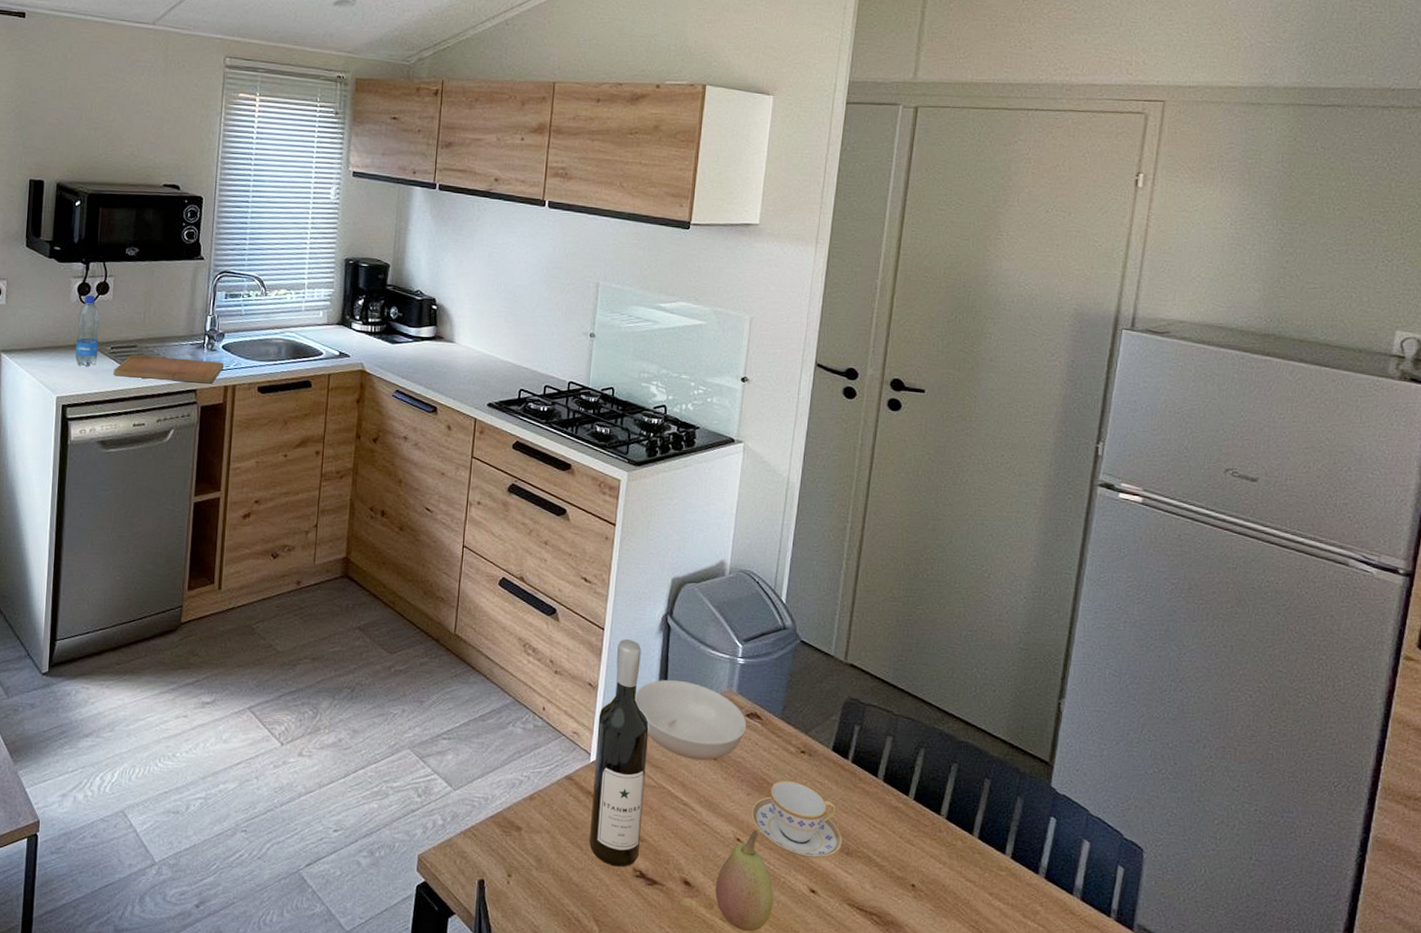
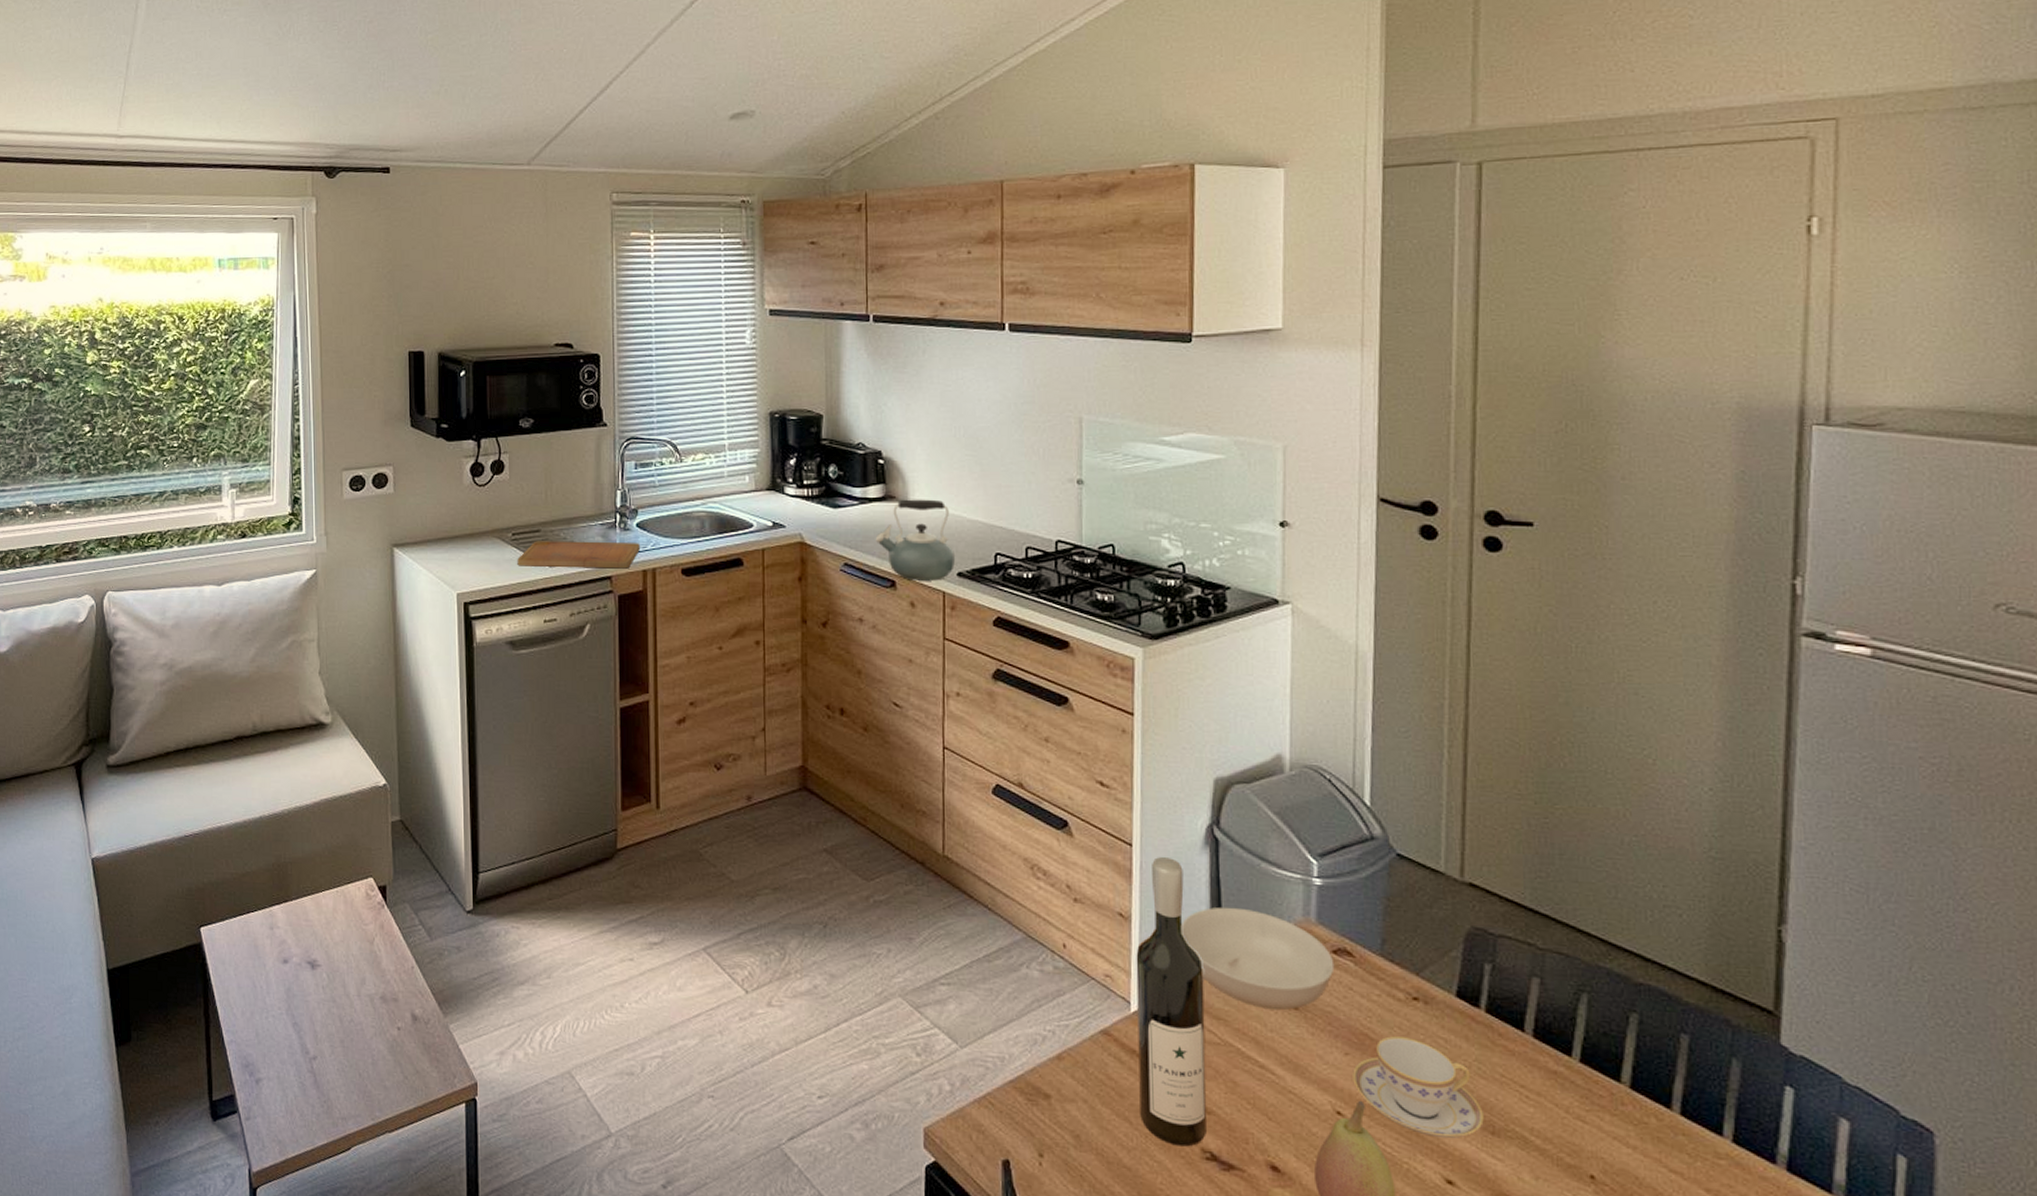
bottle: present [75,295,100,367] -> none [473,476,499,558]
kettle: none [423,340,488,409] -> present [875,499,956,581]

